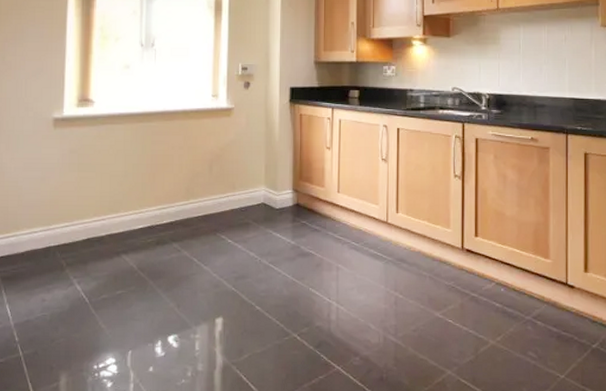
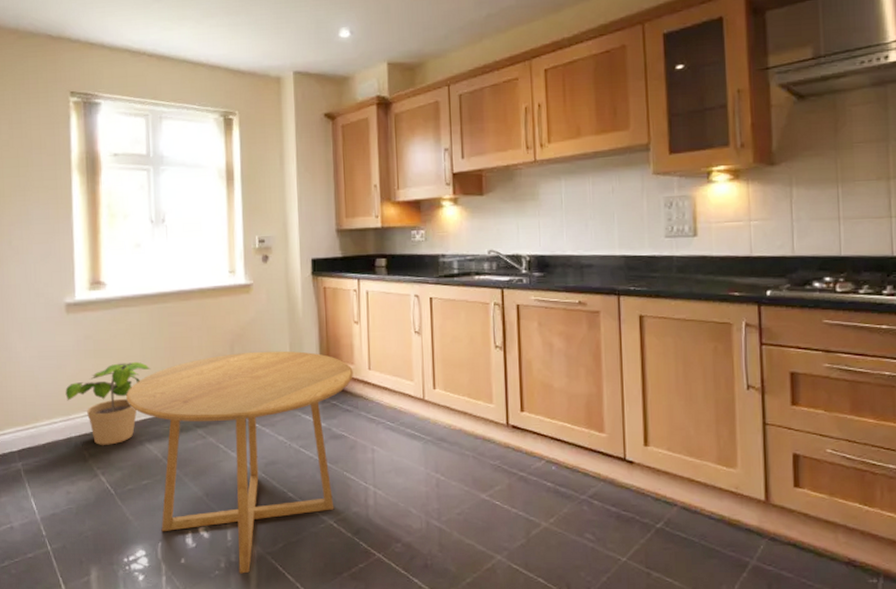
potted plant: none [47,176,132,255] -> present [65,361,151,445]
round table: none [106,171,323,383] -> present [126,350,353,574]

